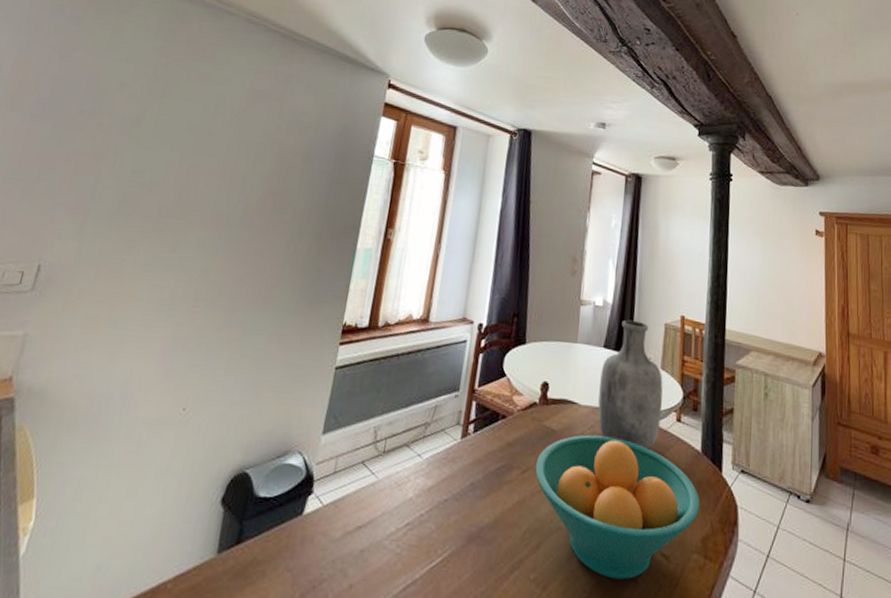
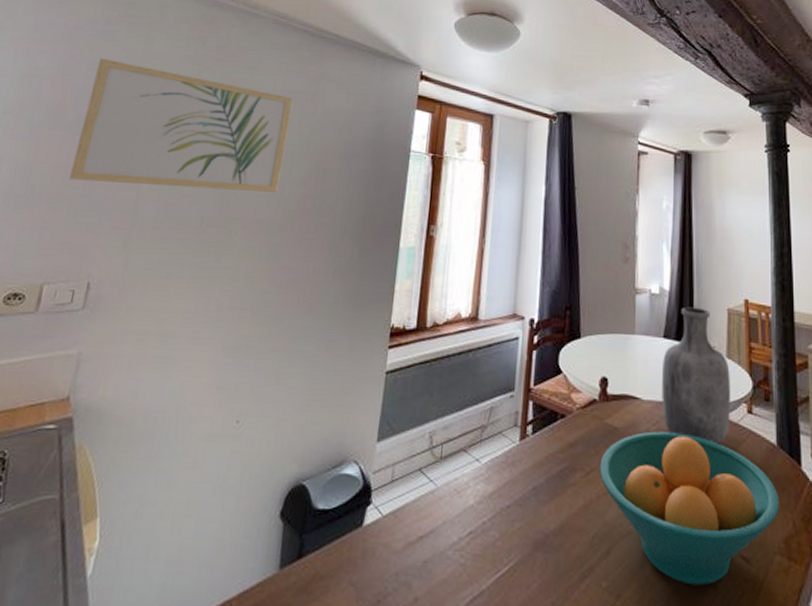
wall art: none [25,42,261,187] -> present [68,58,294,192]

